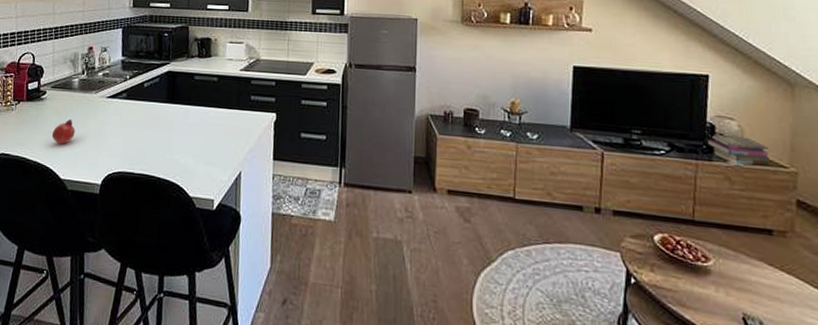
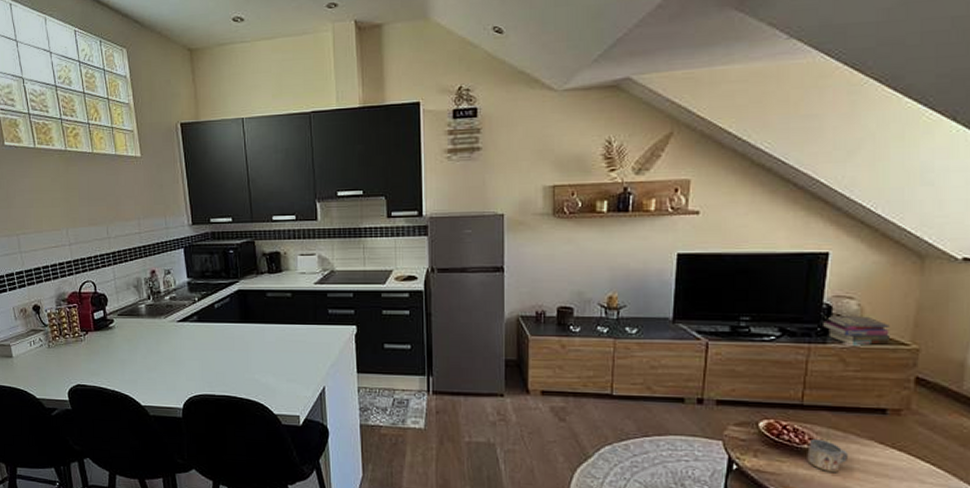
fruit: present [51,118,75,145] -> none [125,345,149,372]
mug: none [701,255,741,293] -> present [807,438,849,473]

